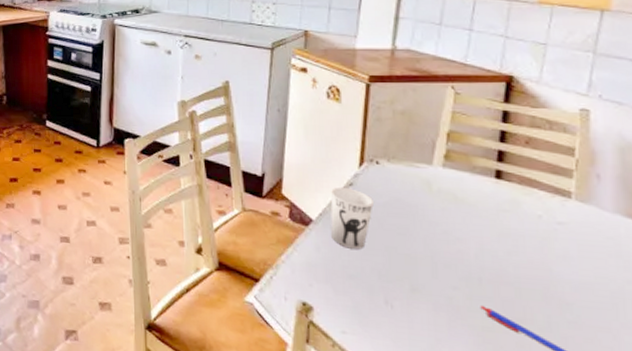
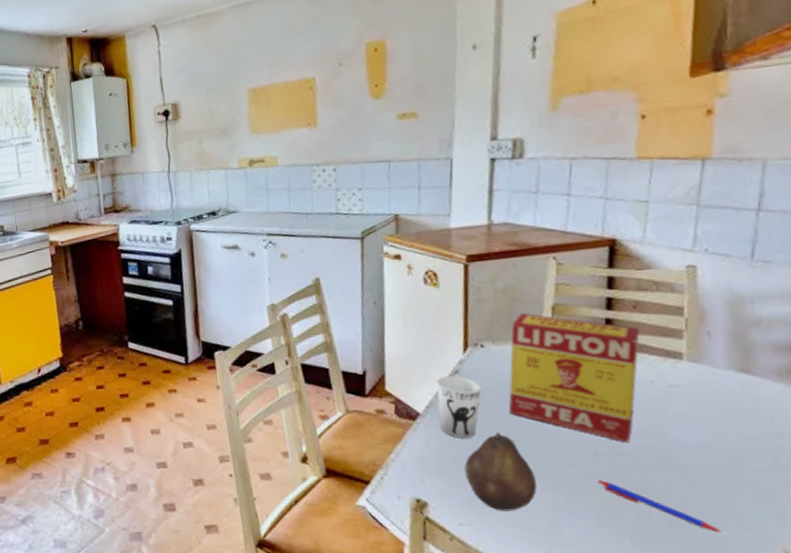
fruit: none [351,247,420,326] -> present [464,432,537,512]
tea box: none [398,135,530,273] -> present [508,312,640,443]

